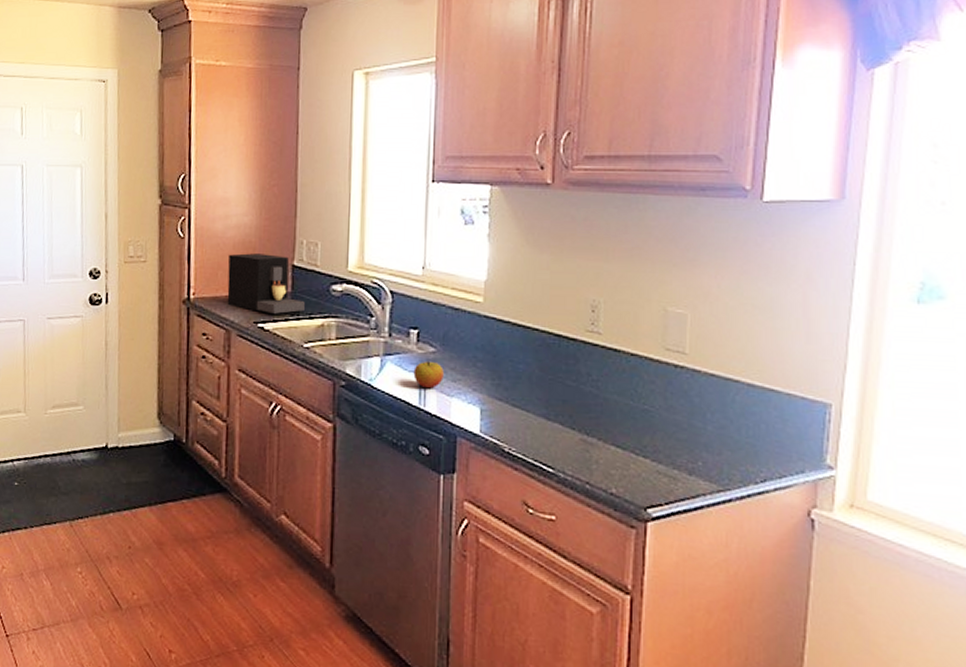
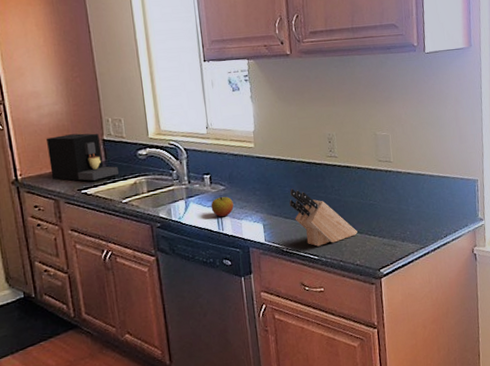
knife block: none [522,367,618,455] -> present [289,188,358,247]

